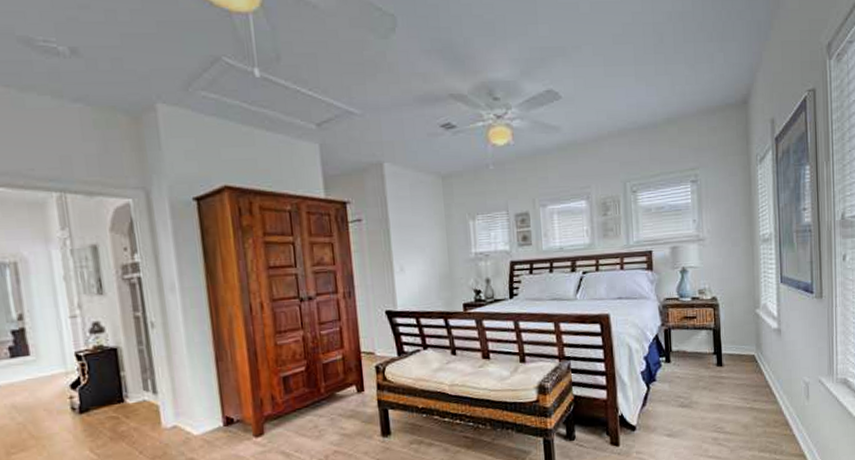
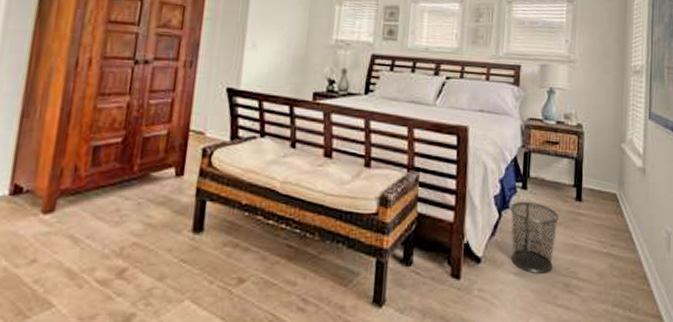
waste bin: none [657,372,703,433] -> present [510,201,559,273]

